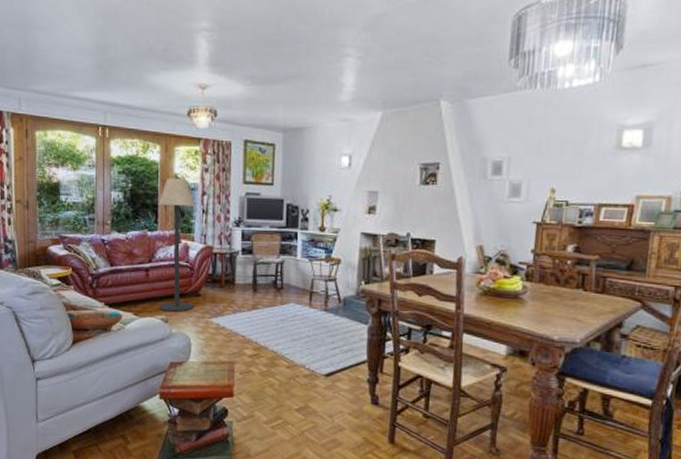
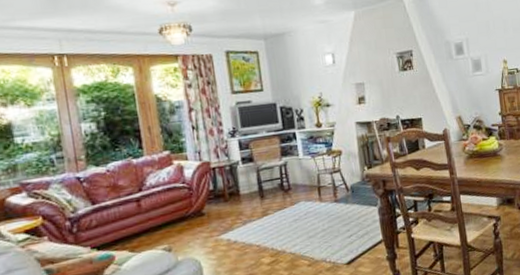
floor lamp: present [158,178,195,312] -> none [140,97,199,240]

